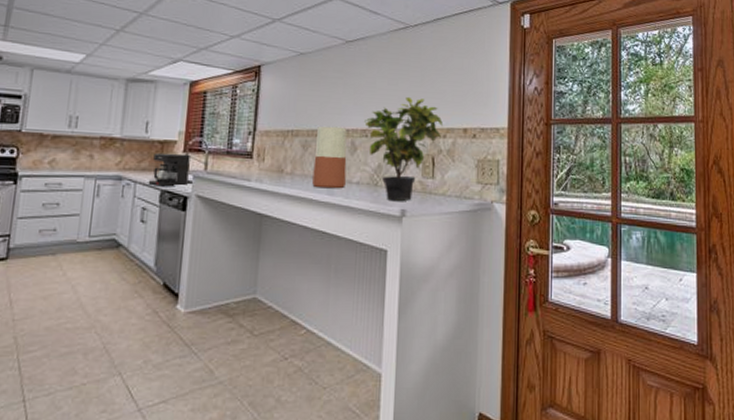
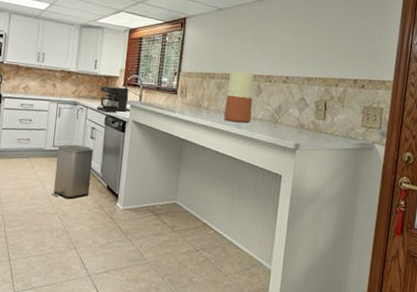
pedal bin: none [86,232,144,307] -> present [51,144,93,200]
potted plant: present [364,96,443,202] -> none [269,49,336,137]

